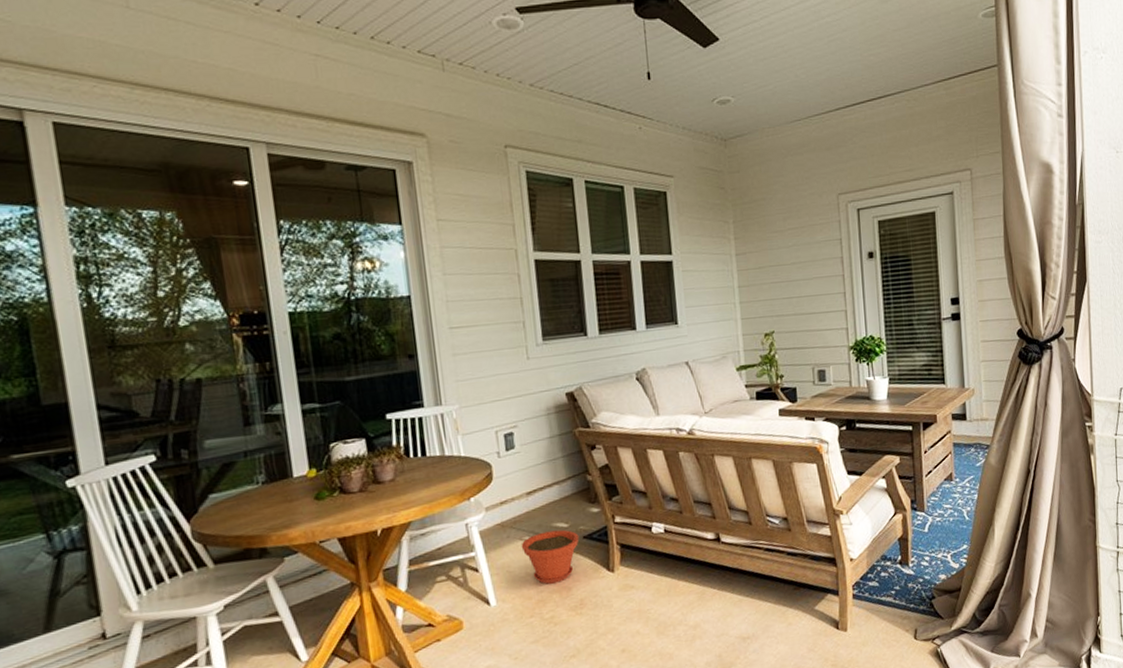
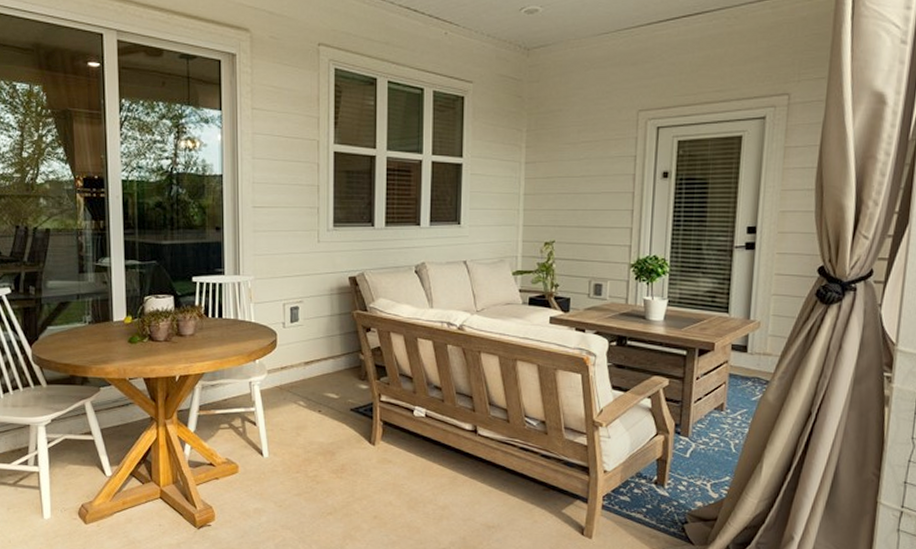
plant pot: present [521,529,579,584] -> none [295,399,347,446]

